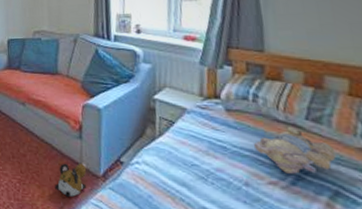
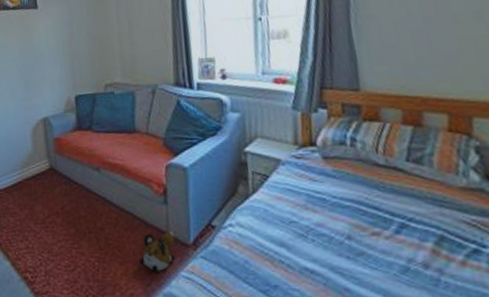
teddy bear: present [254,127,337,174] -> none [354,171,440,222]

